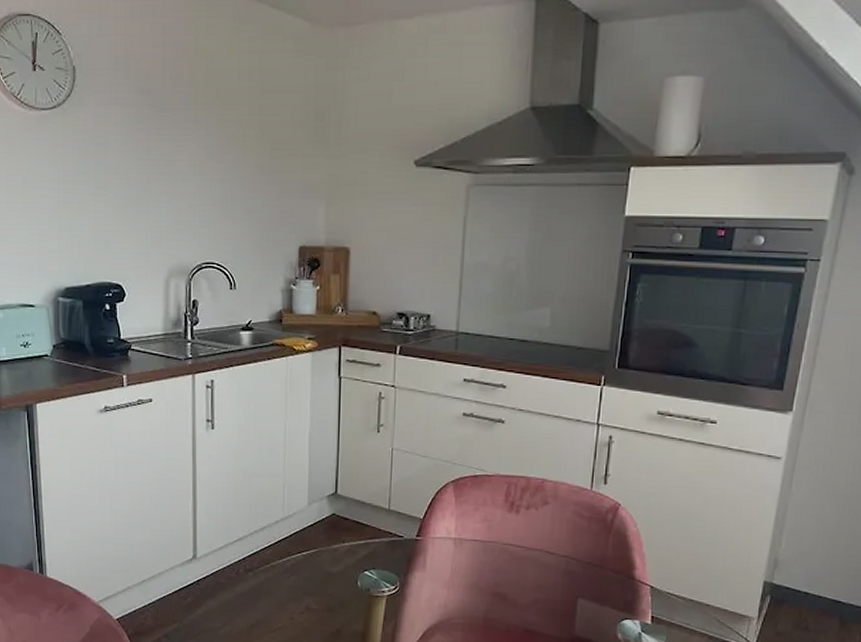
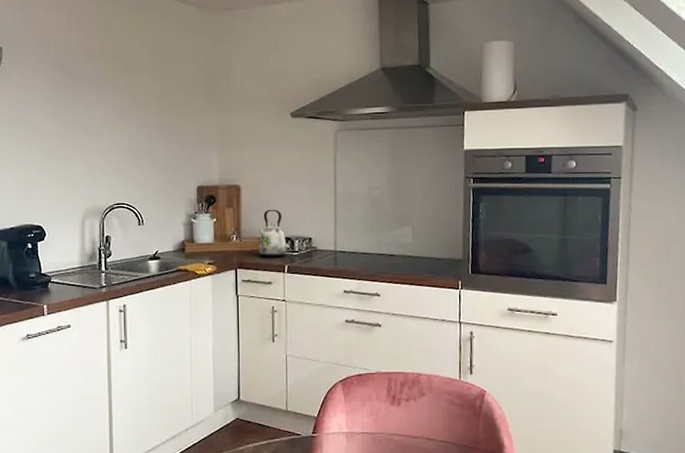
kettle: none [367,279,400,335] -> present [258,210,287,257]

